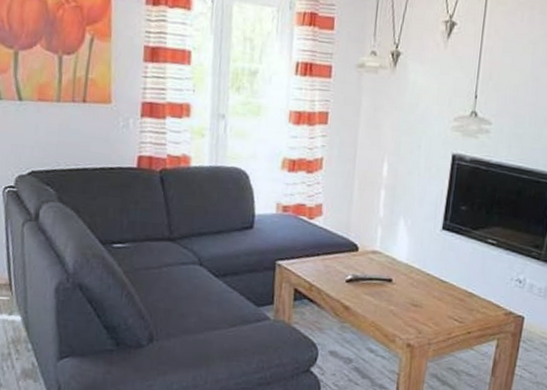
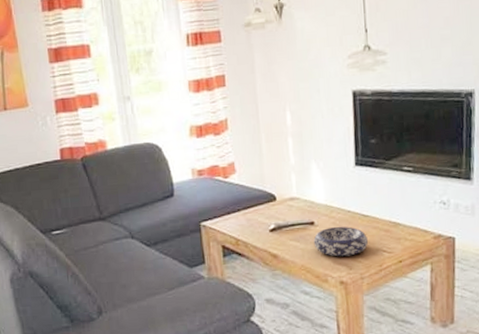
decorative bowl: none [388,287,442,320] -> present [313,226,368,257]

